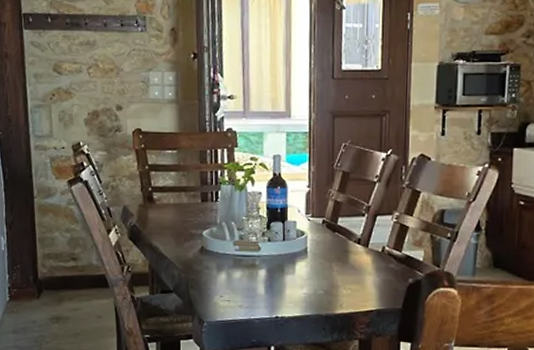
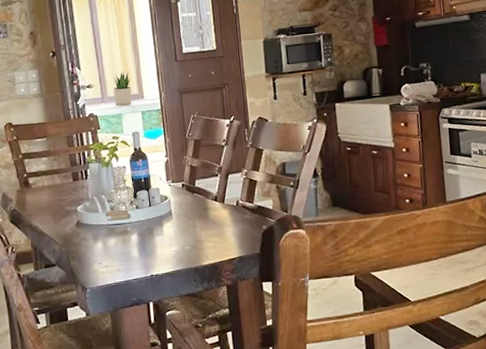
planter: none [257,84,279,124] -> present [113,71,132,106]

